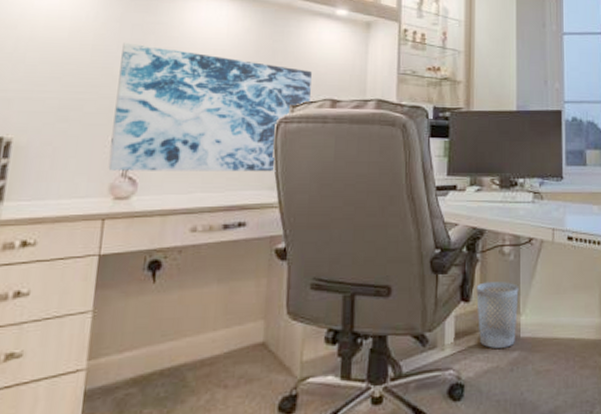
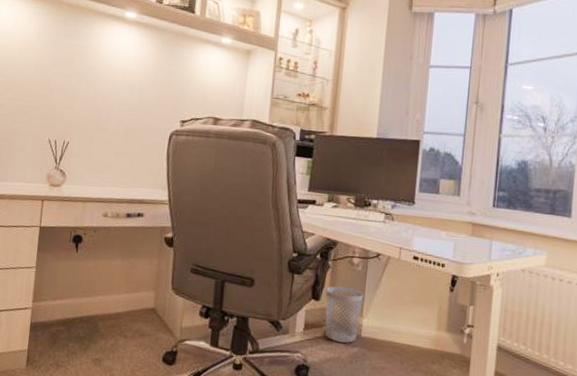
wall art: present [108,42,312,172] -> none [46,62,199,175]

